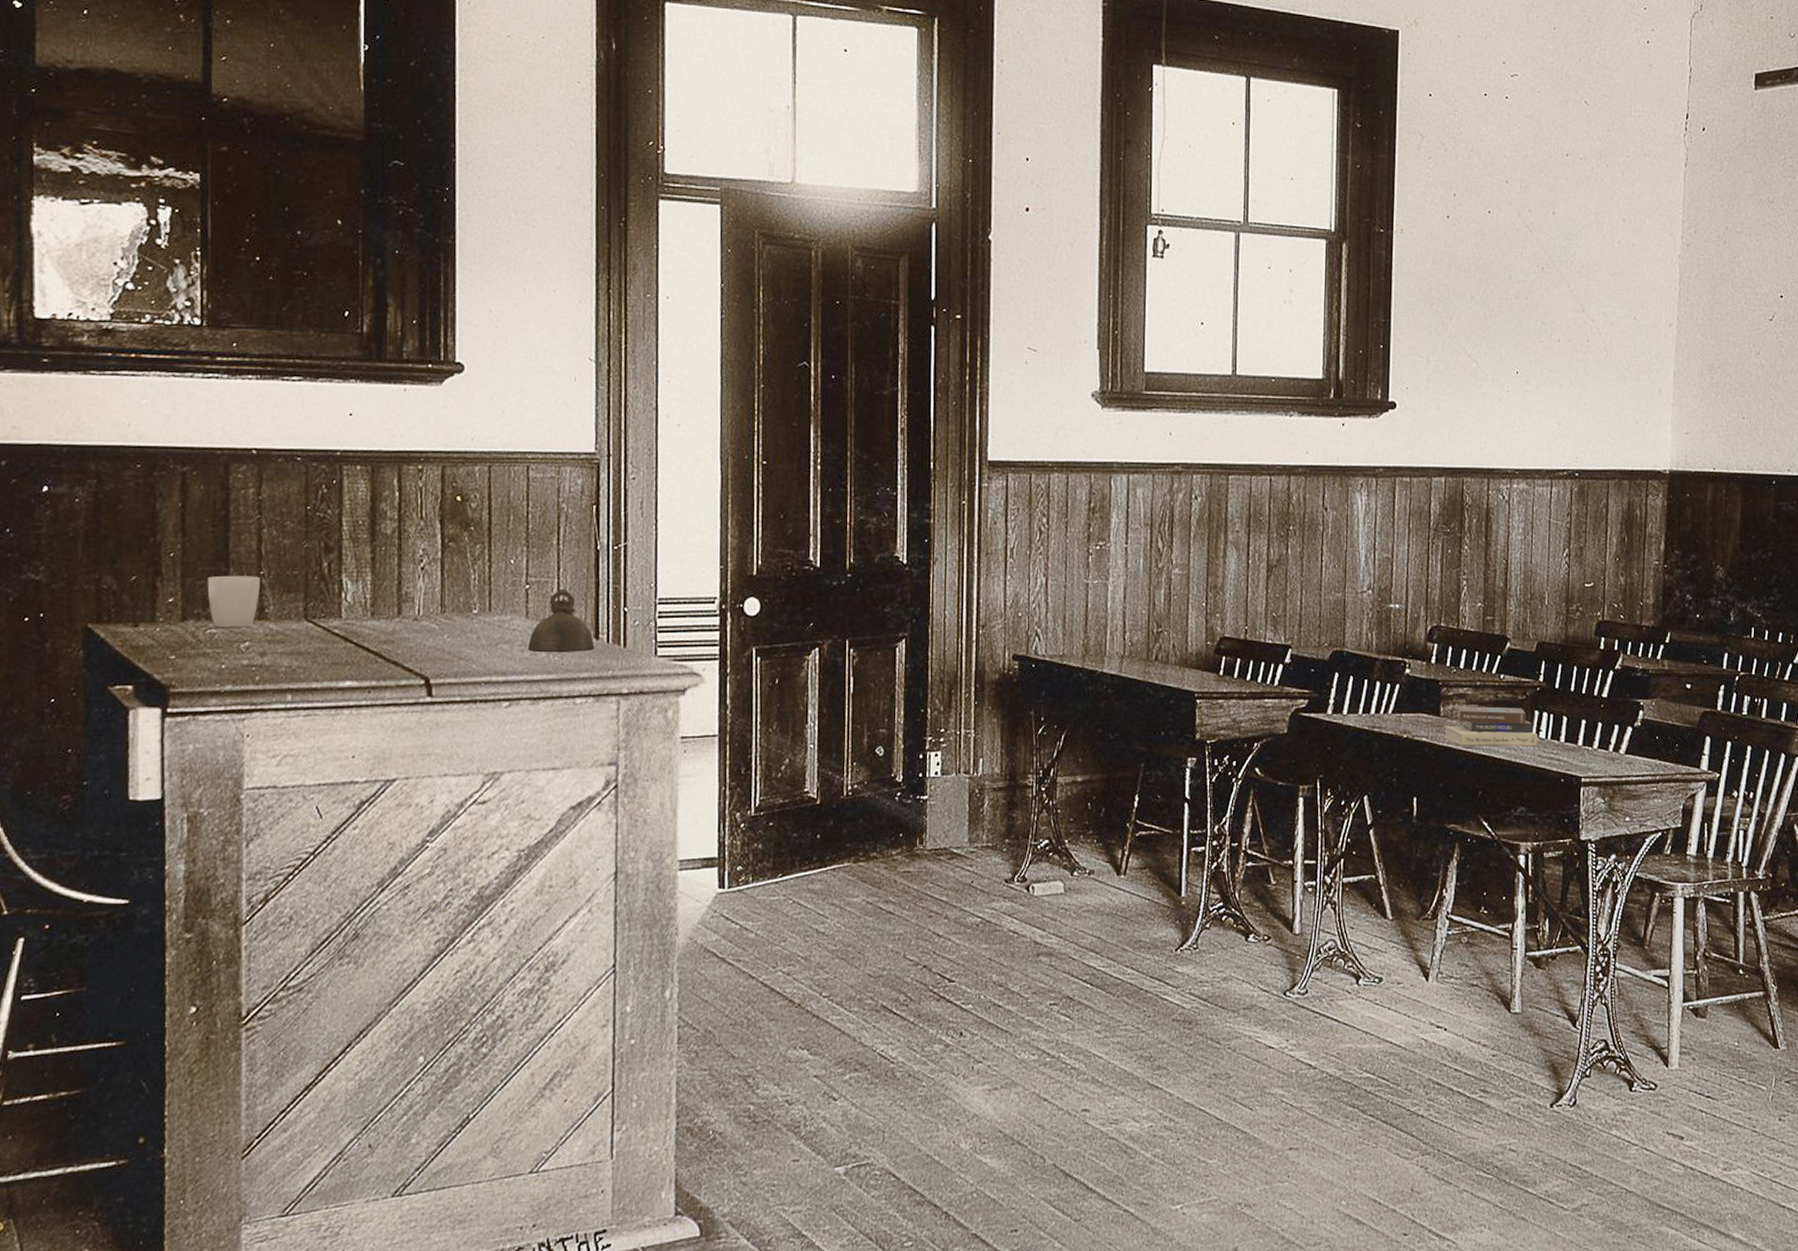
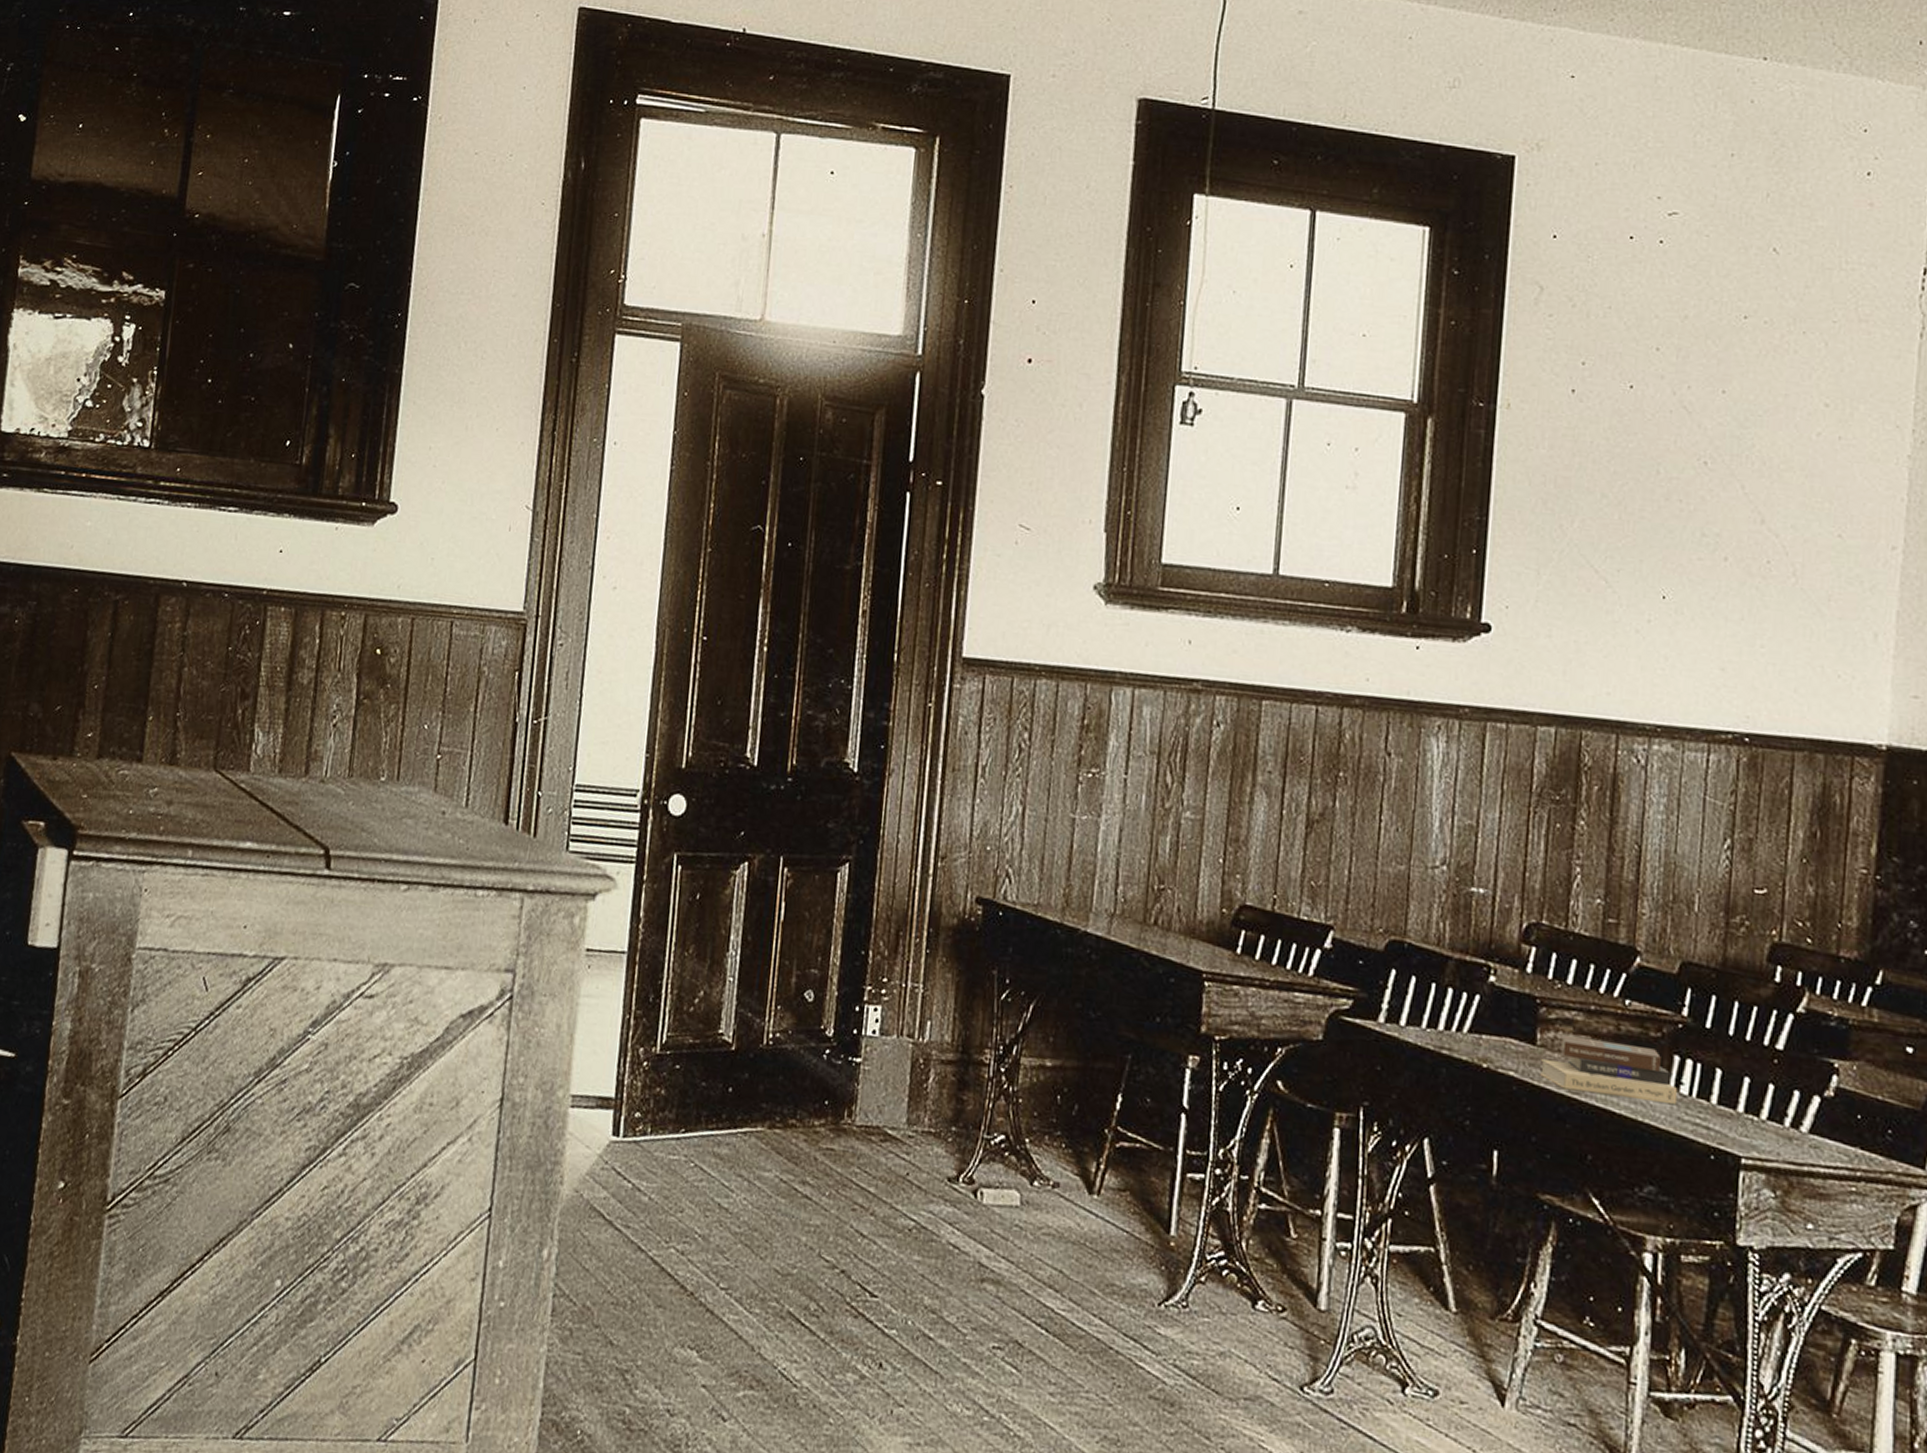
cup: present [207,575,260,629] -> none [124,713,176,773]
bell: present [528,588,594,653] -> none [433,762,503,837]

